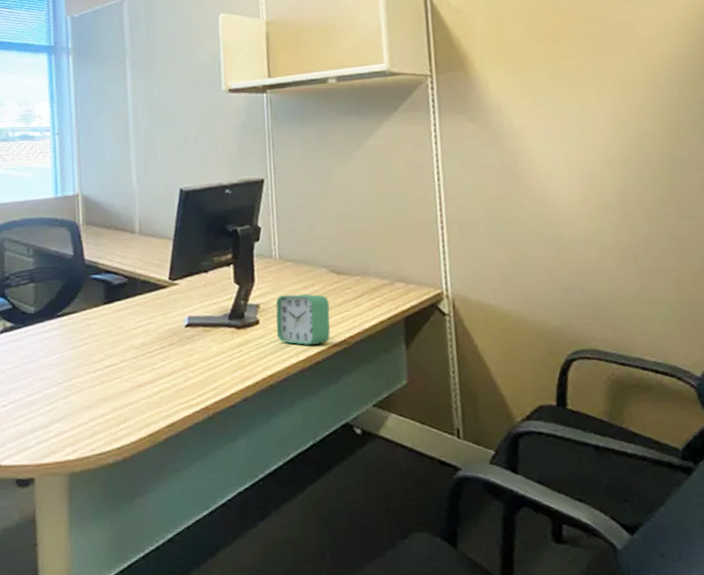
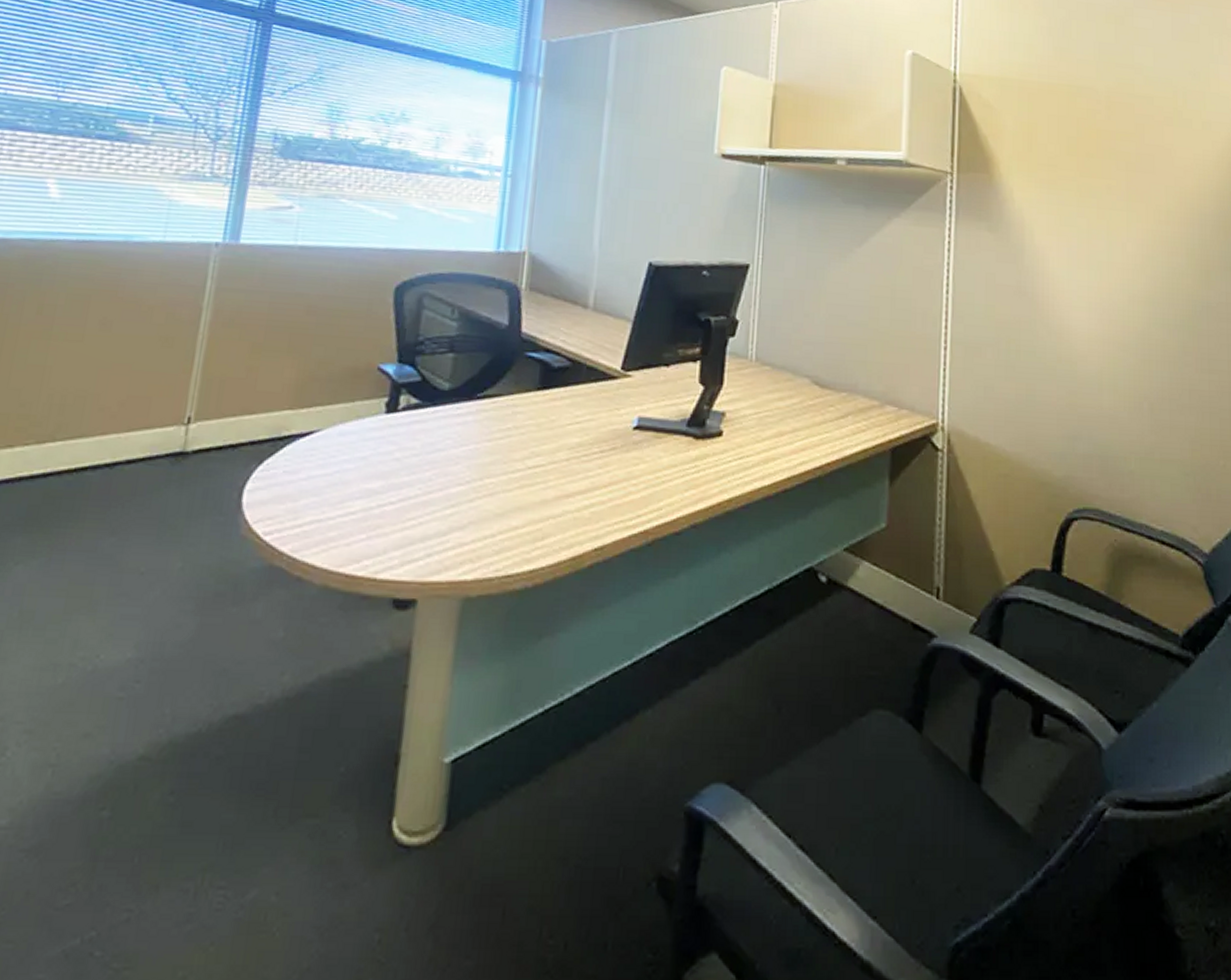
alarm clock: present [275,293,330,346] -> none [741,404,807,469]

